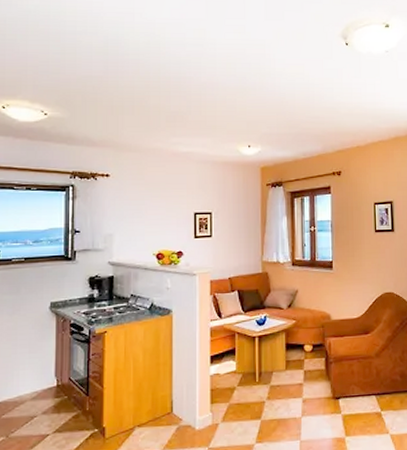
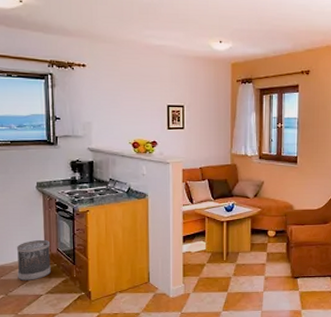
wastebasket: none [22,367,62,418] -> present [16,239,51,281]

